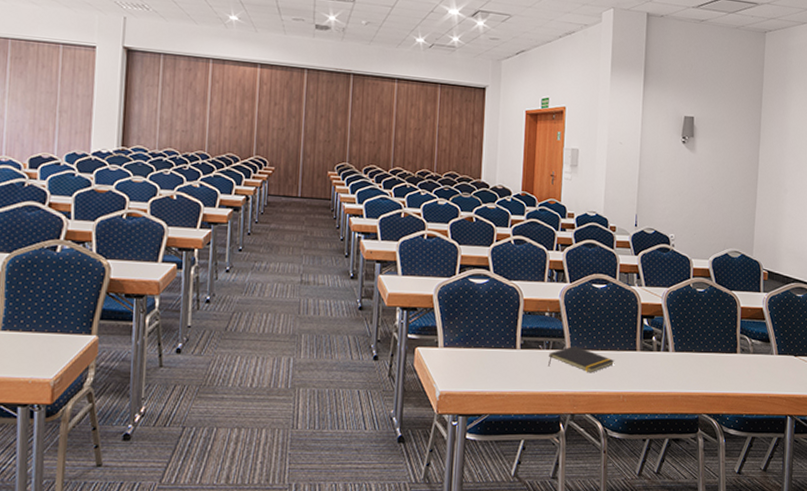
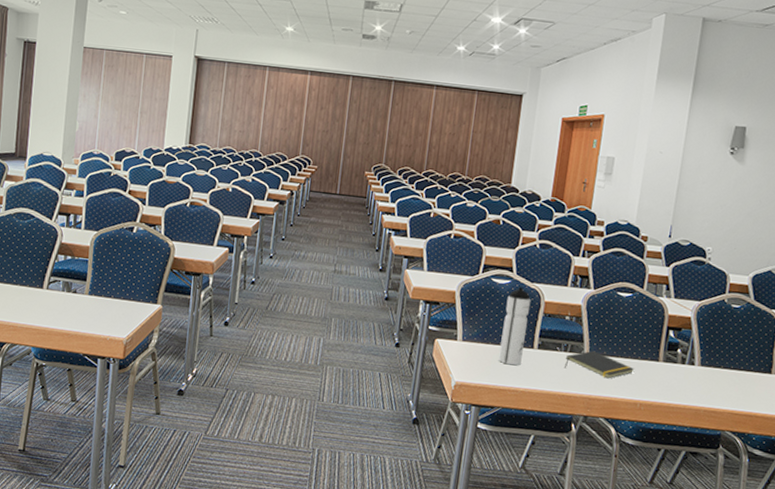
water bottle: none [482,286,510,368] -> present [498,287,531,365]

